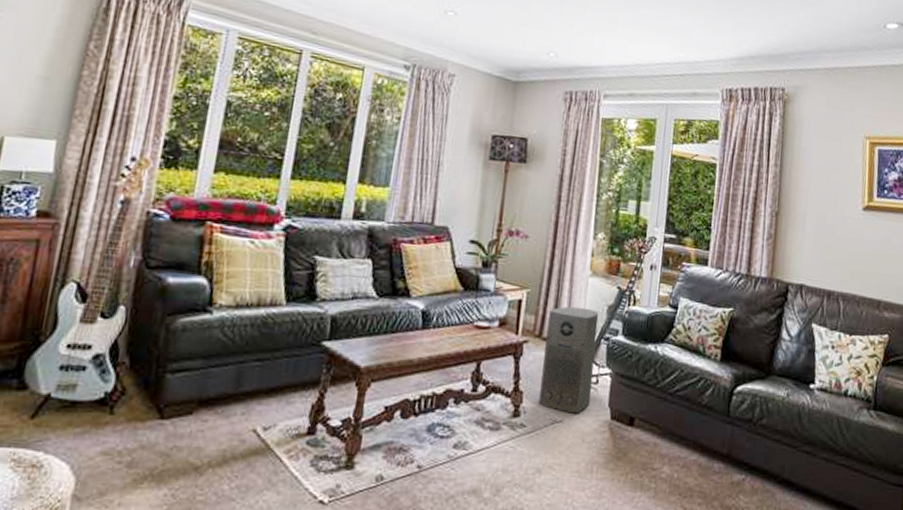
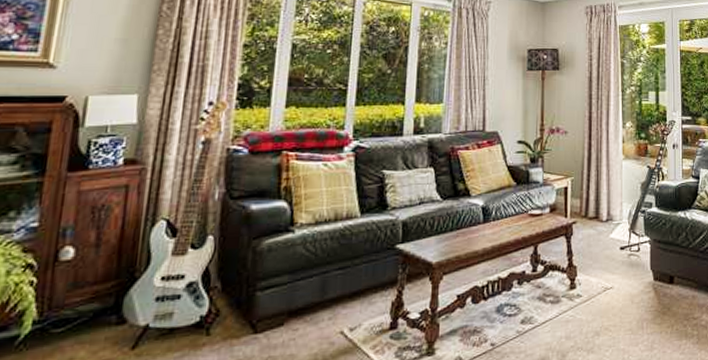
air purifier: present [539,306,599,414] -> none [591,187,635,280]

